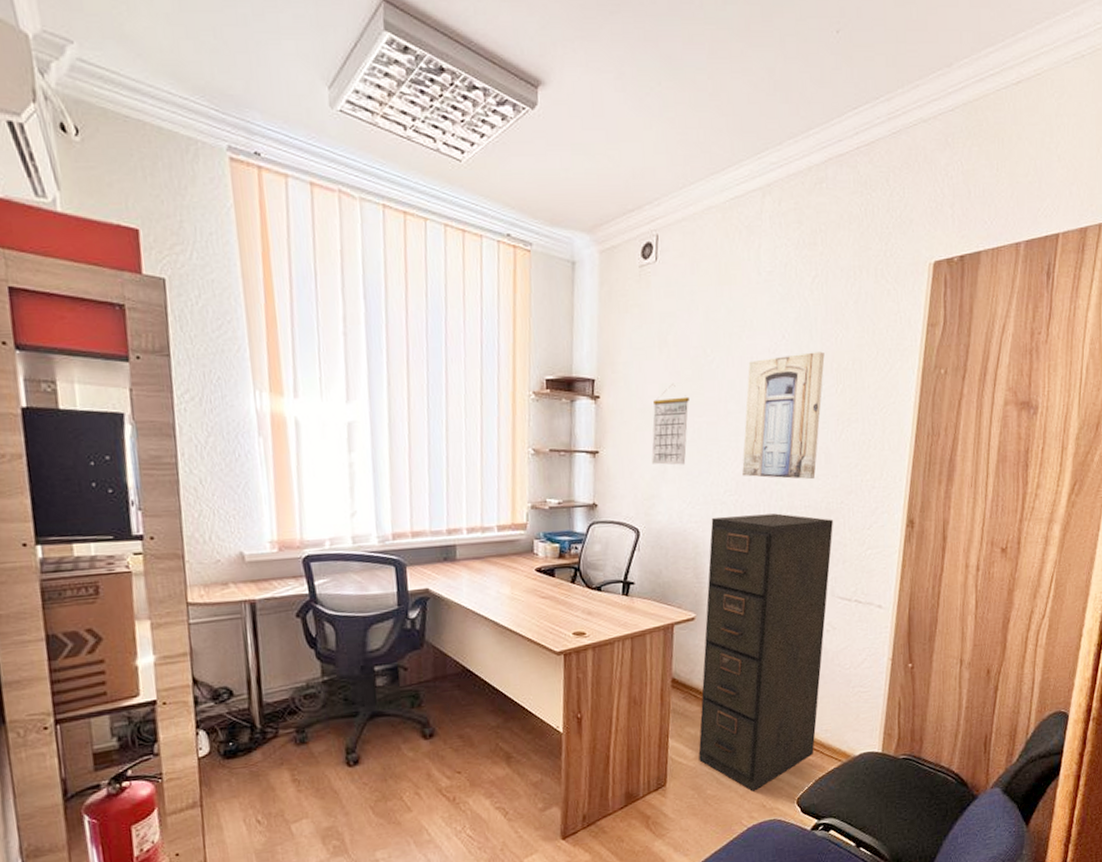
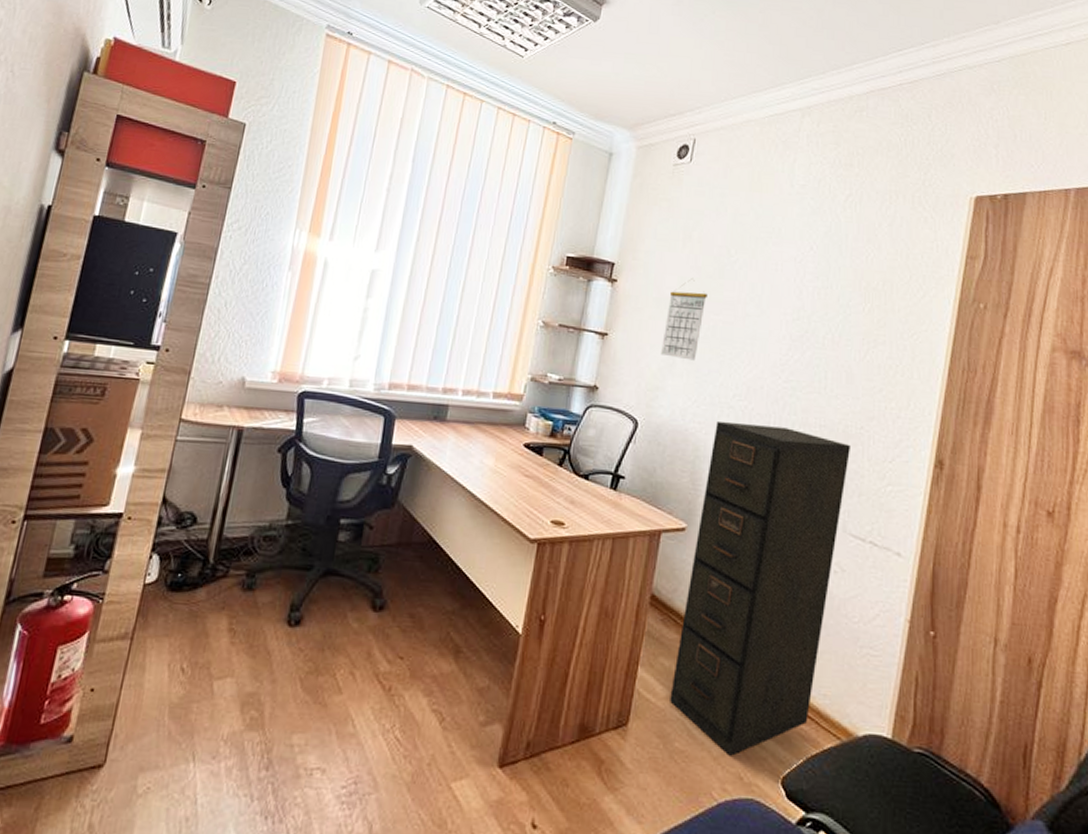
wall art: present [742,351,825,480] -> none [755,267,853,398]

